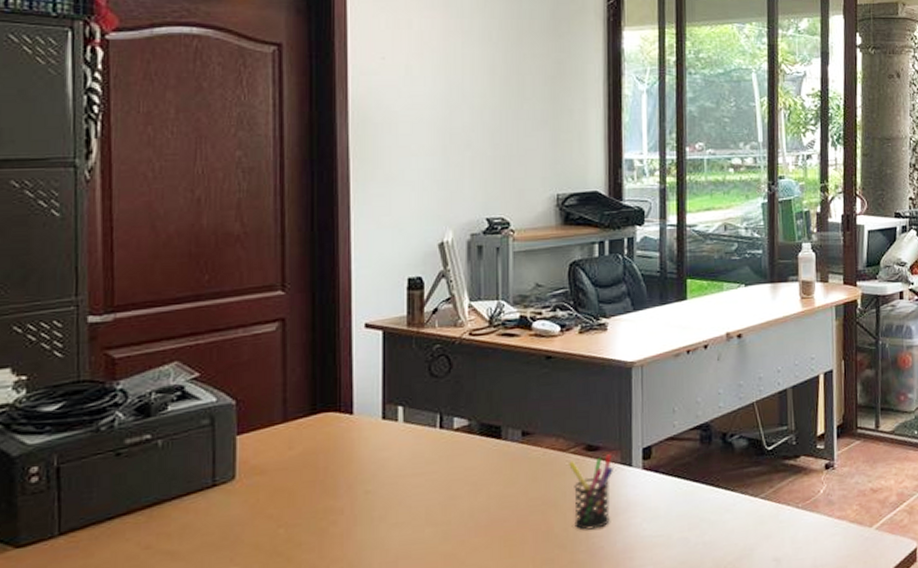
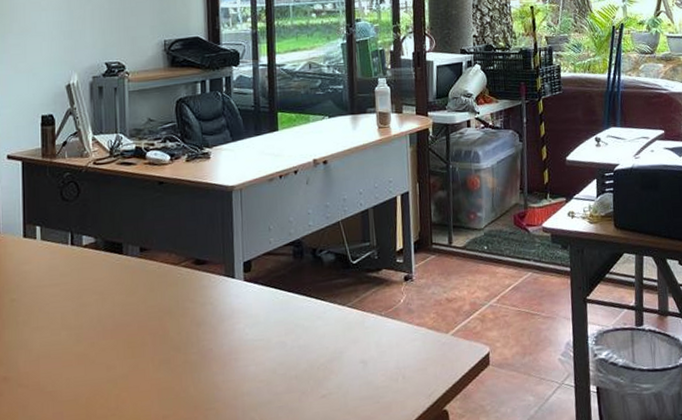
pen holder: present [569,454,613,530] -> none [180,267,219,334]

